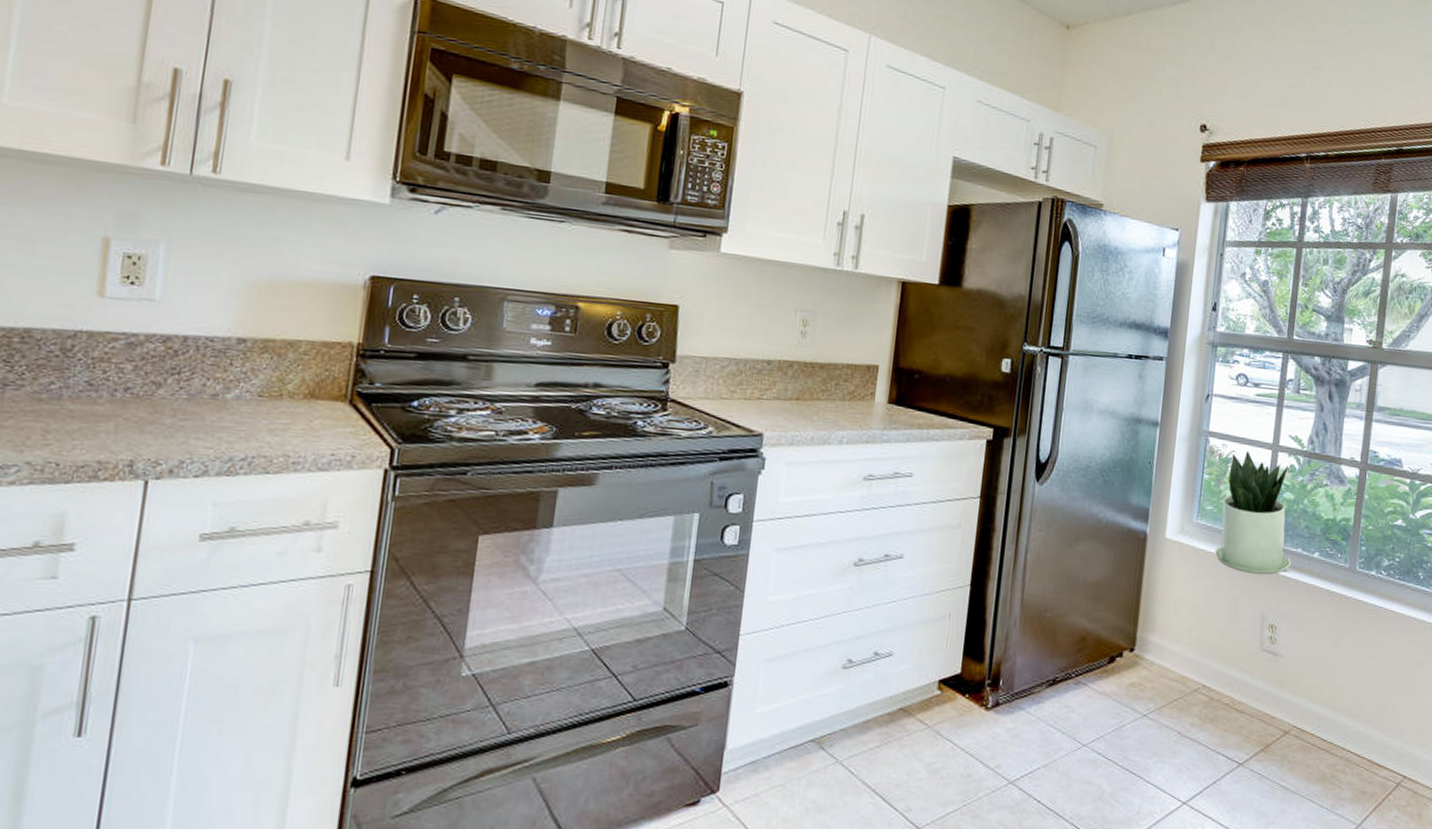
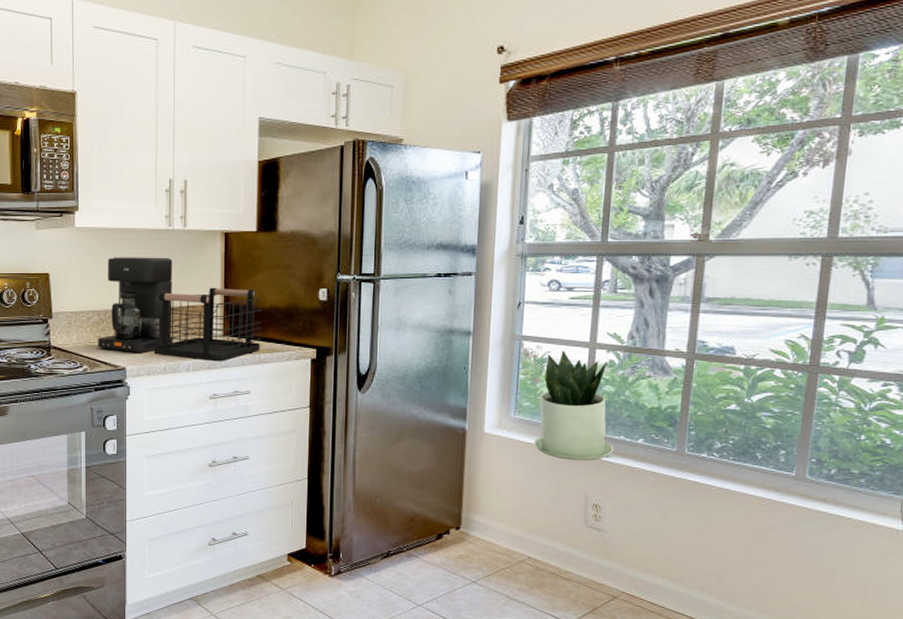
coffee maker: none [731,294,837,416] -> present [98,257,172,352]
dish rack: none [800,343,936,436] -> present [153,287,262,362]

